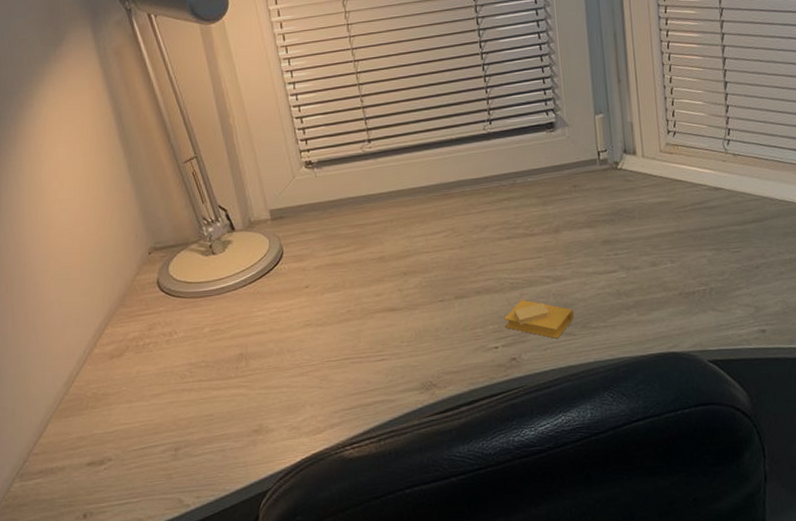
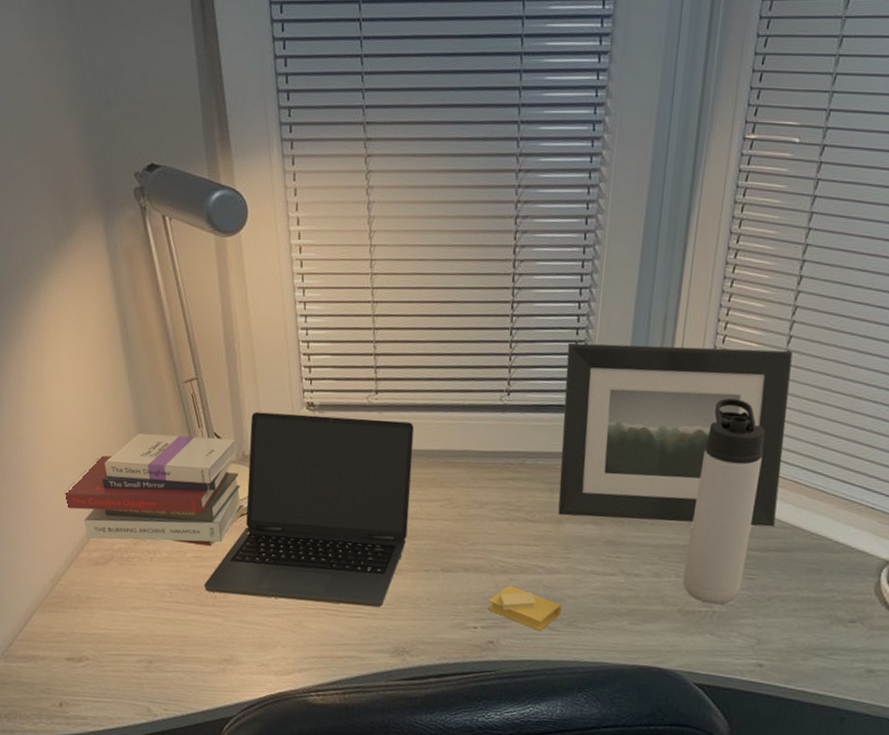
books: none [73,208,257,334] -> present [65,433,245,546]
laptop: none [224,163,418,364] -> present [204,412,415,607]
picture frame: none [535,45,746,225] -> present [558,342,793,527]
thermos bottle: none [671,94,731,282] -> present [683,398,765,605]

